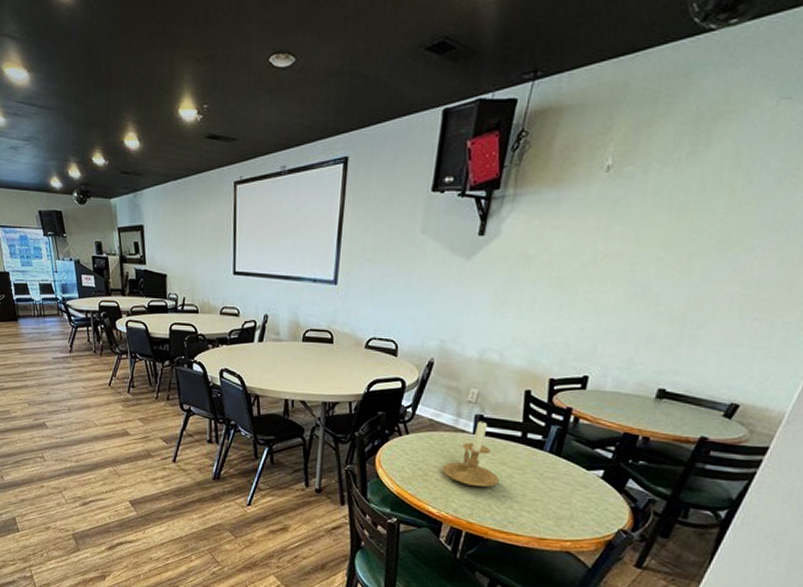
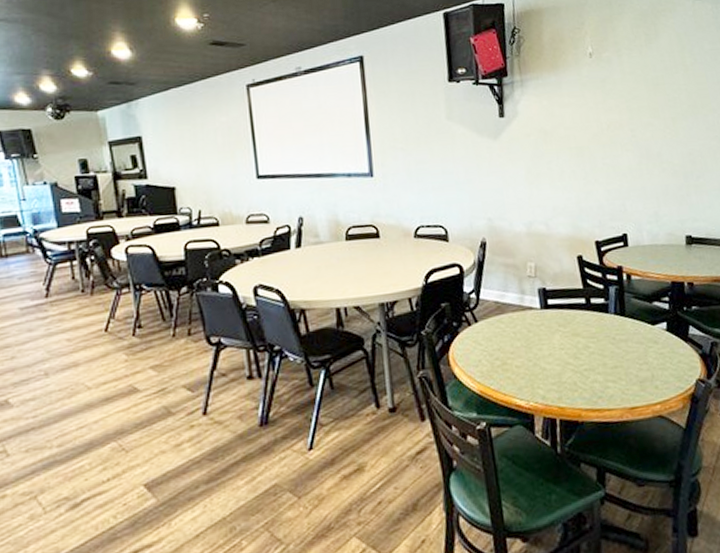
candle holder: present [442,419,500,487] -> none [519,292,578,366]

